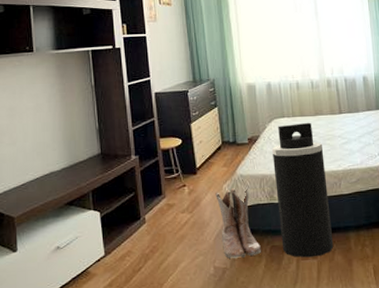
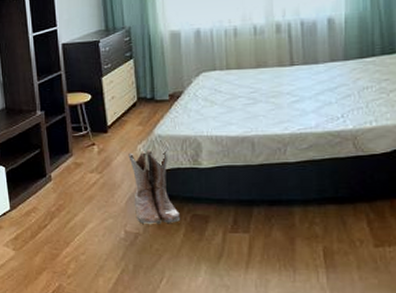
trash can: present [272,122,334,258] -> none [199,76,272,231]

